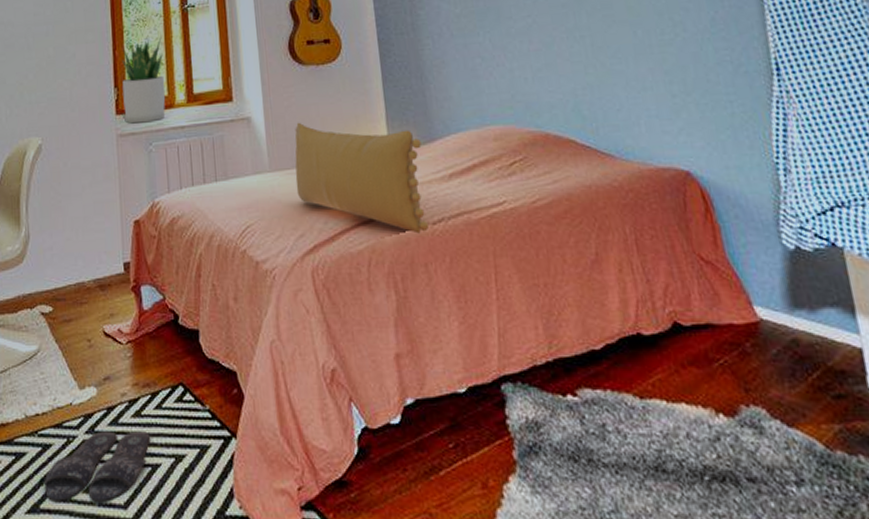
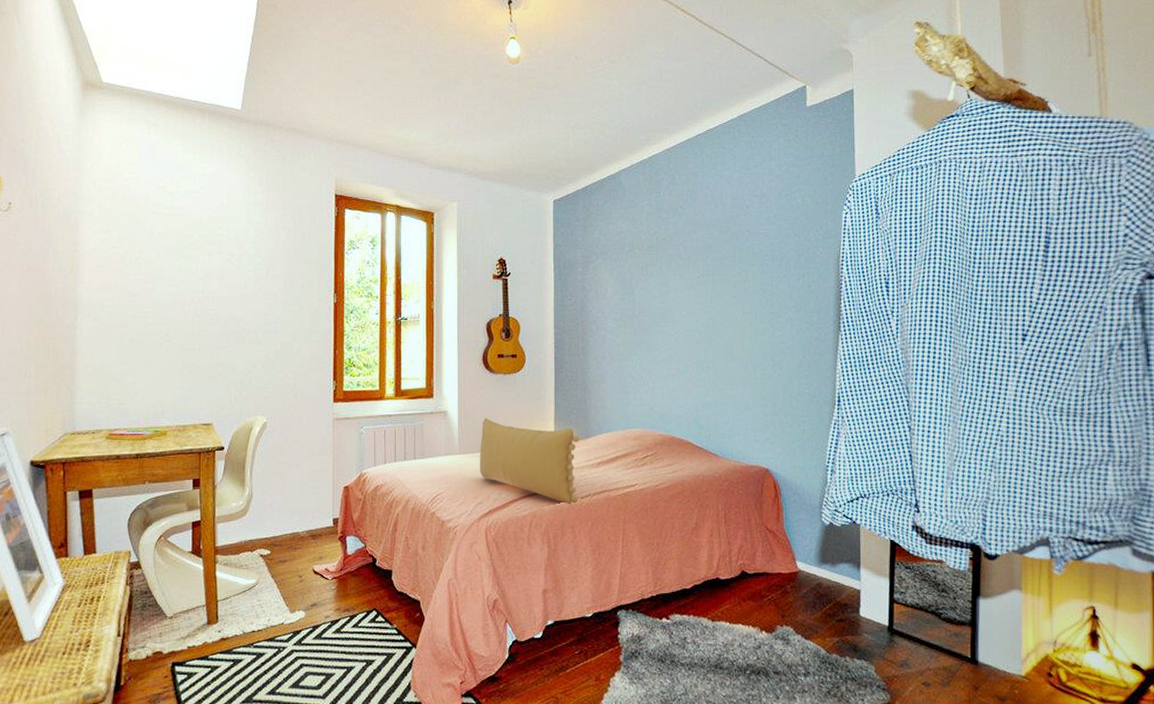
slippers: present [43,431,150,502] -> none [257,643,347,694]
planter: present [122,37,166,124] -> none [341,342,377,410]

